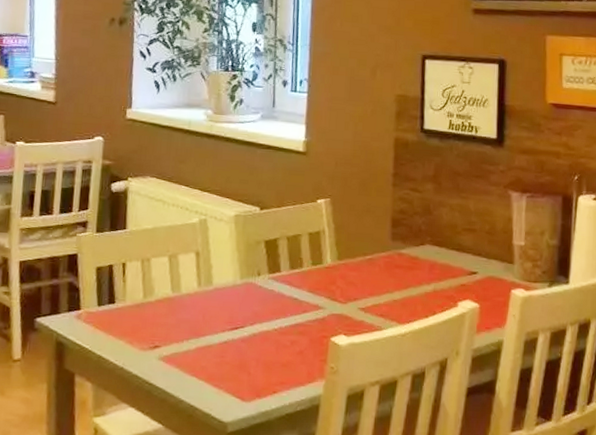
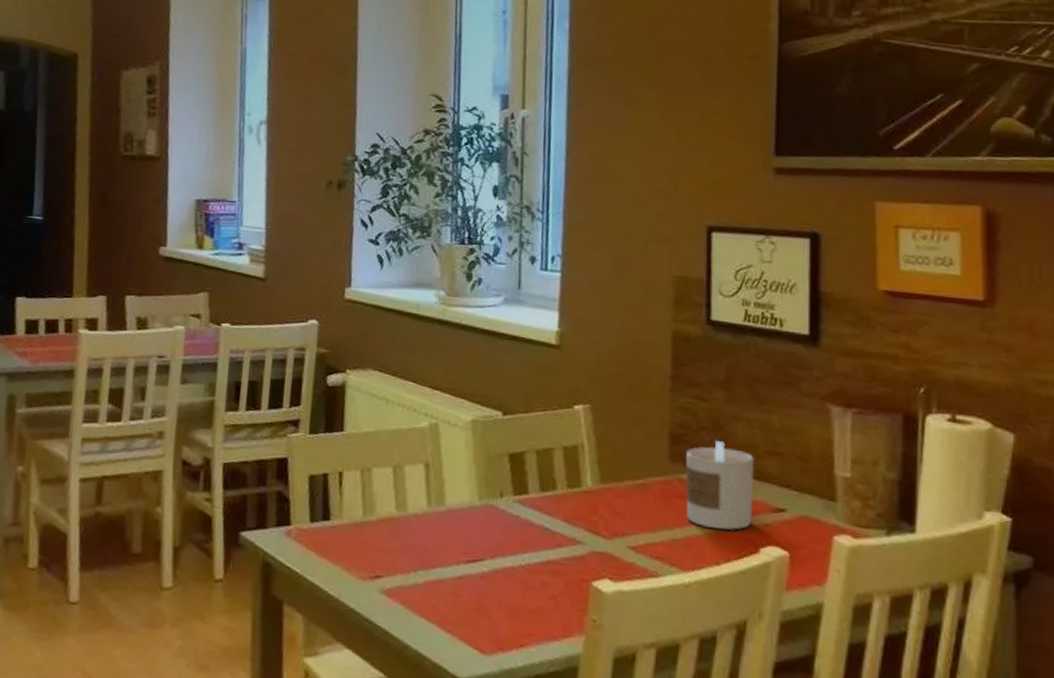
candle: none [403,223,456,291] -> present [685,441,755,530]

